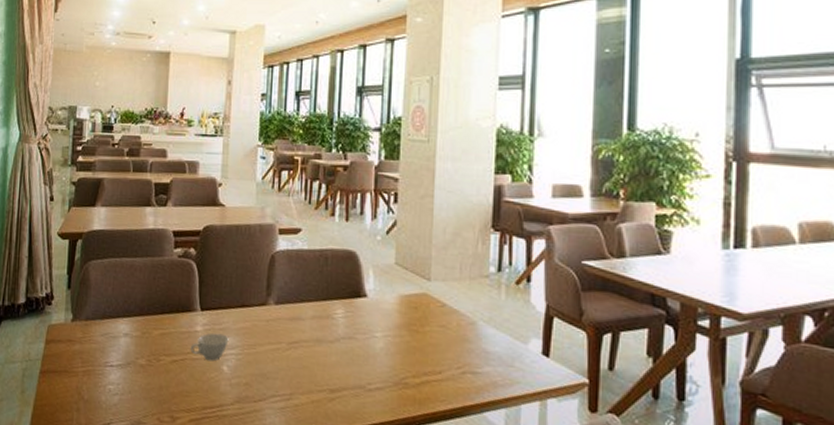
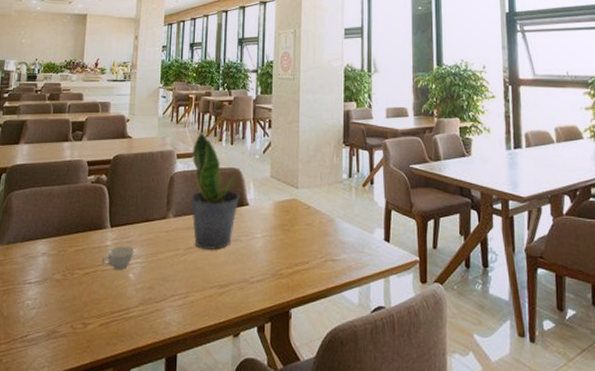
potted plant: none [295,203,356,348] -> present [191,131,240,251]

